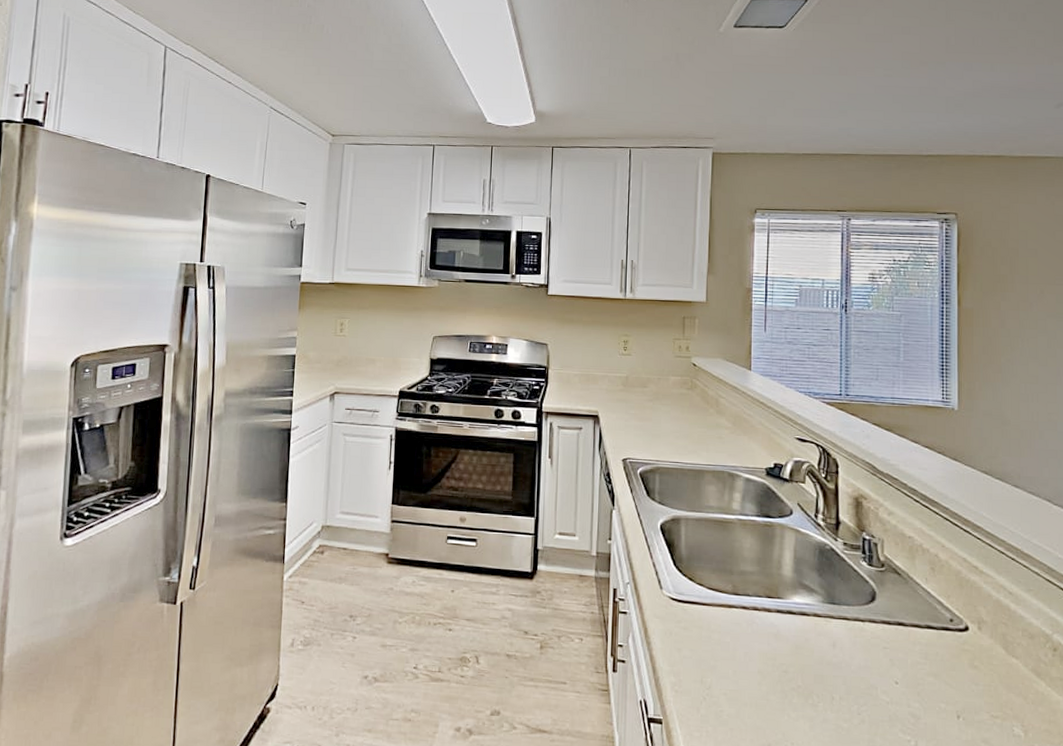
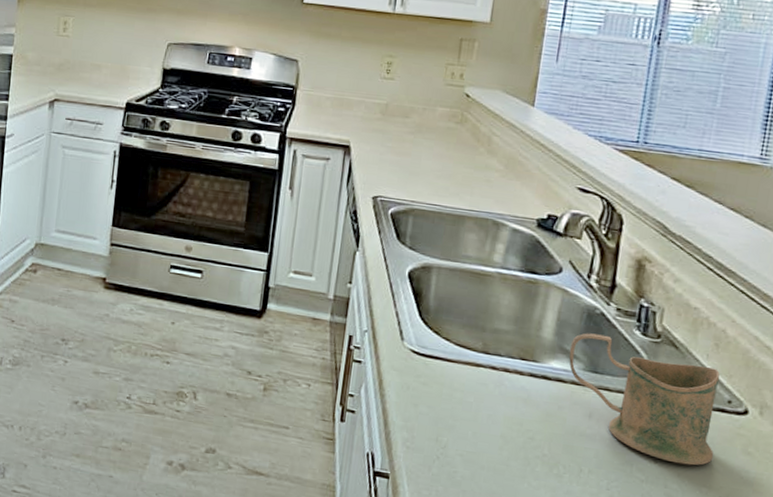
mug: none [808,567,946,684] -> present [568,333,720,466]

